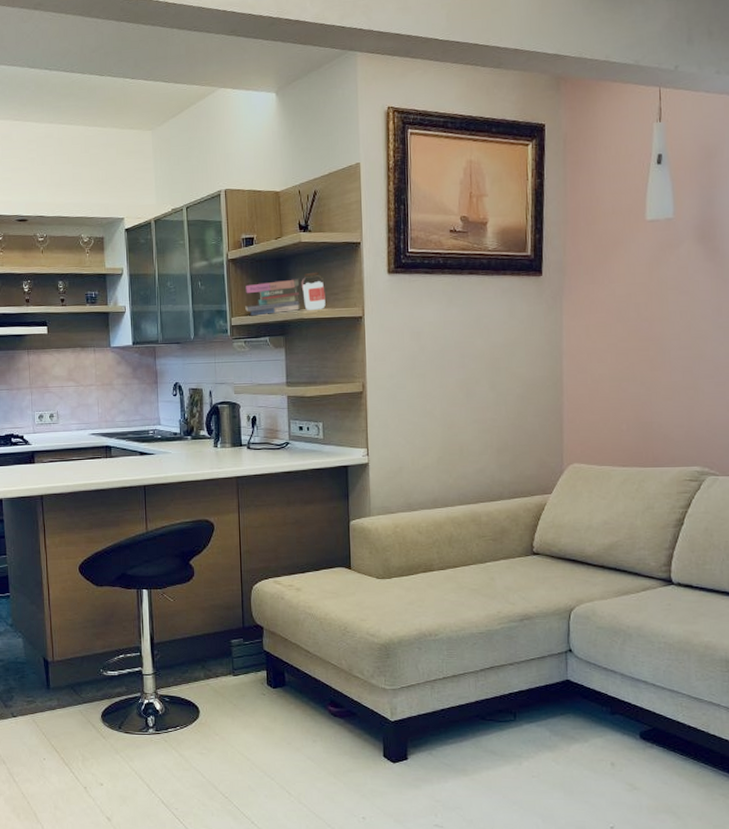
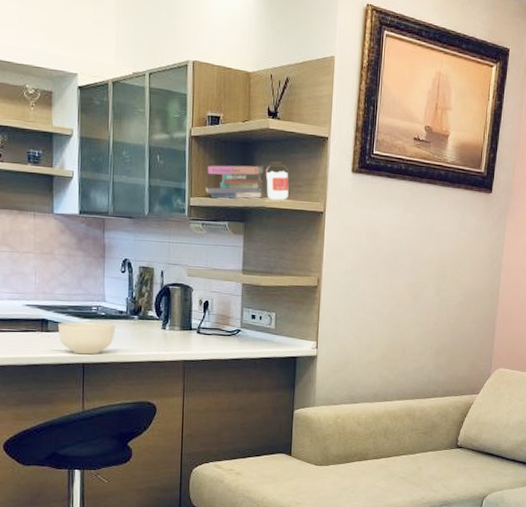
bowl: none [119,445,172,477] -> present [57,321,116,355]

